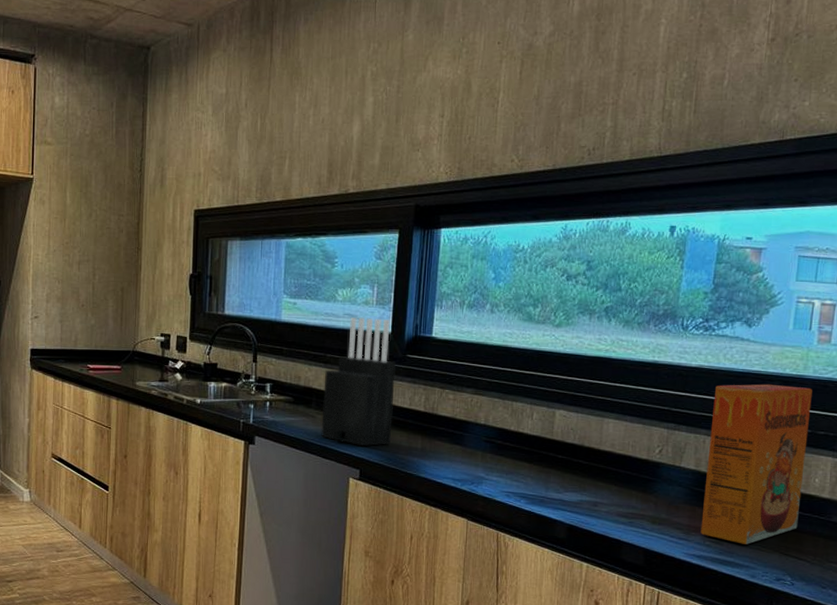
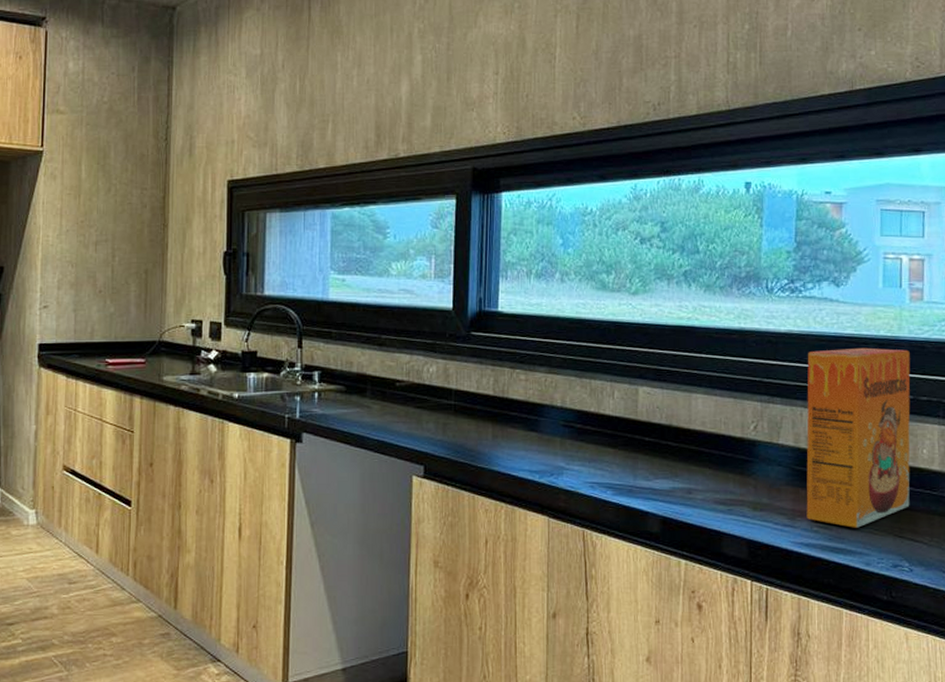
knife block: present [321,317,397,447] -> none [378,292,460,439]

